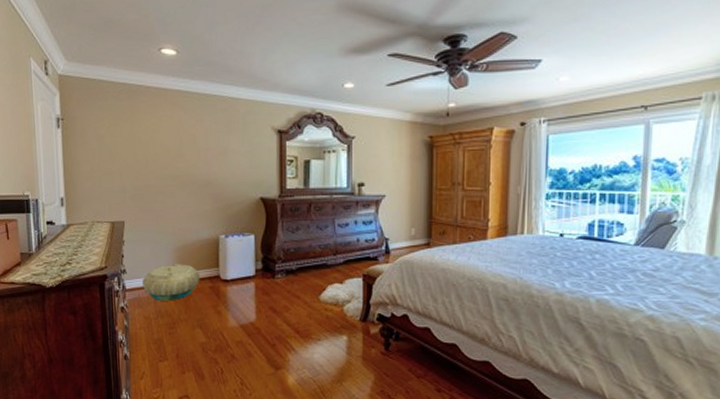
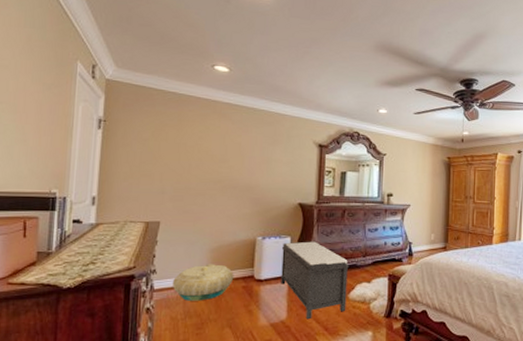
bench: none [245,239,319,322] -> present [281,241,349,320]

